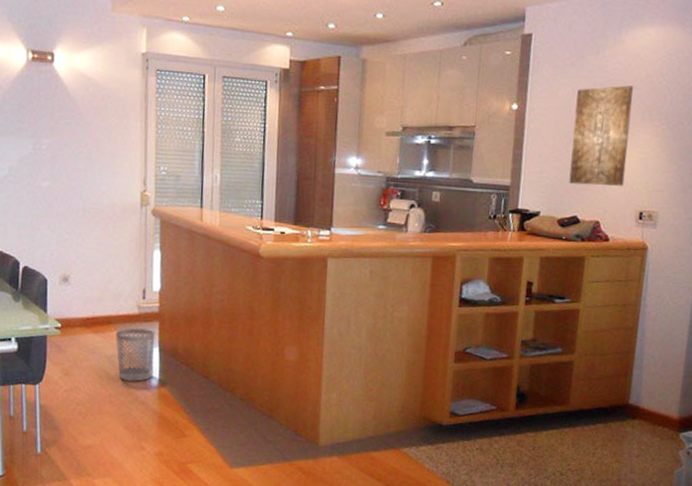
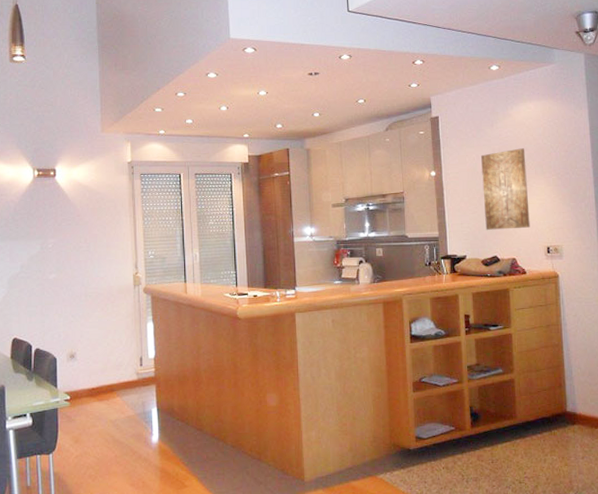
wastebasket: present [116,328,155,382] -> none [119,392,153,441]

